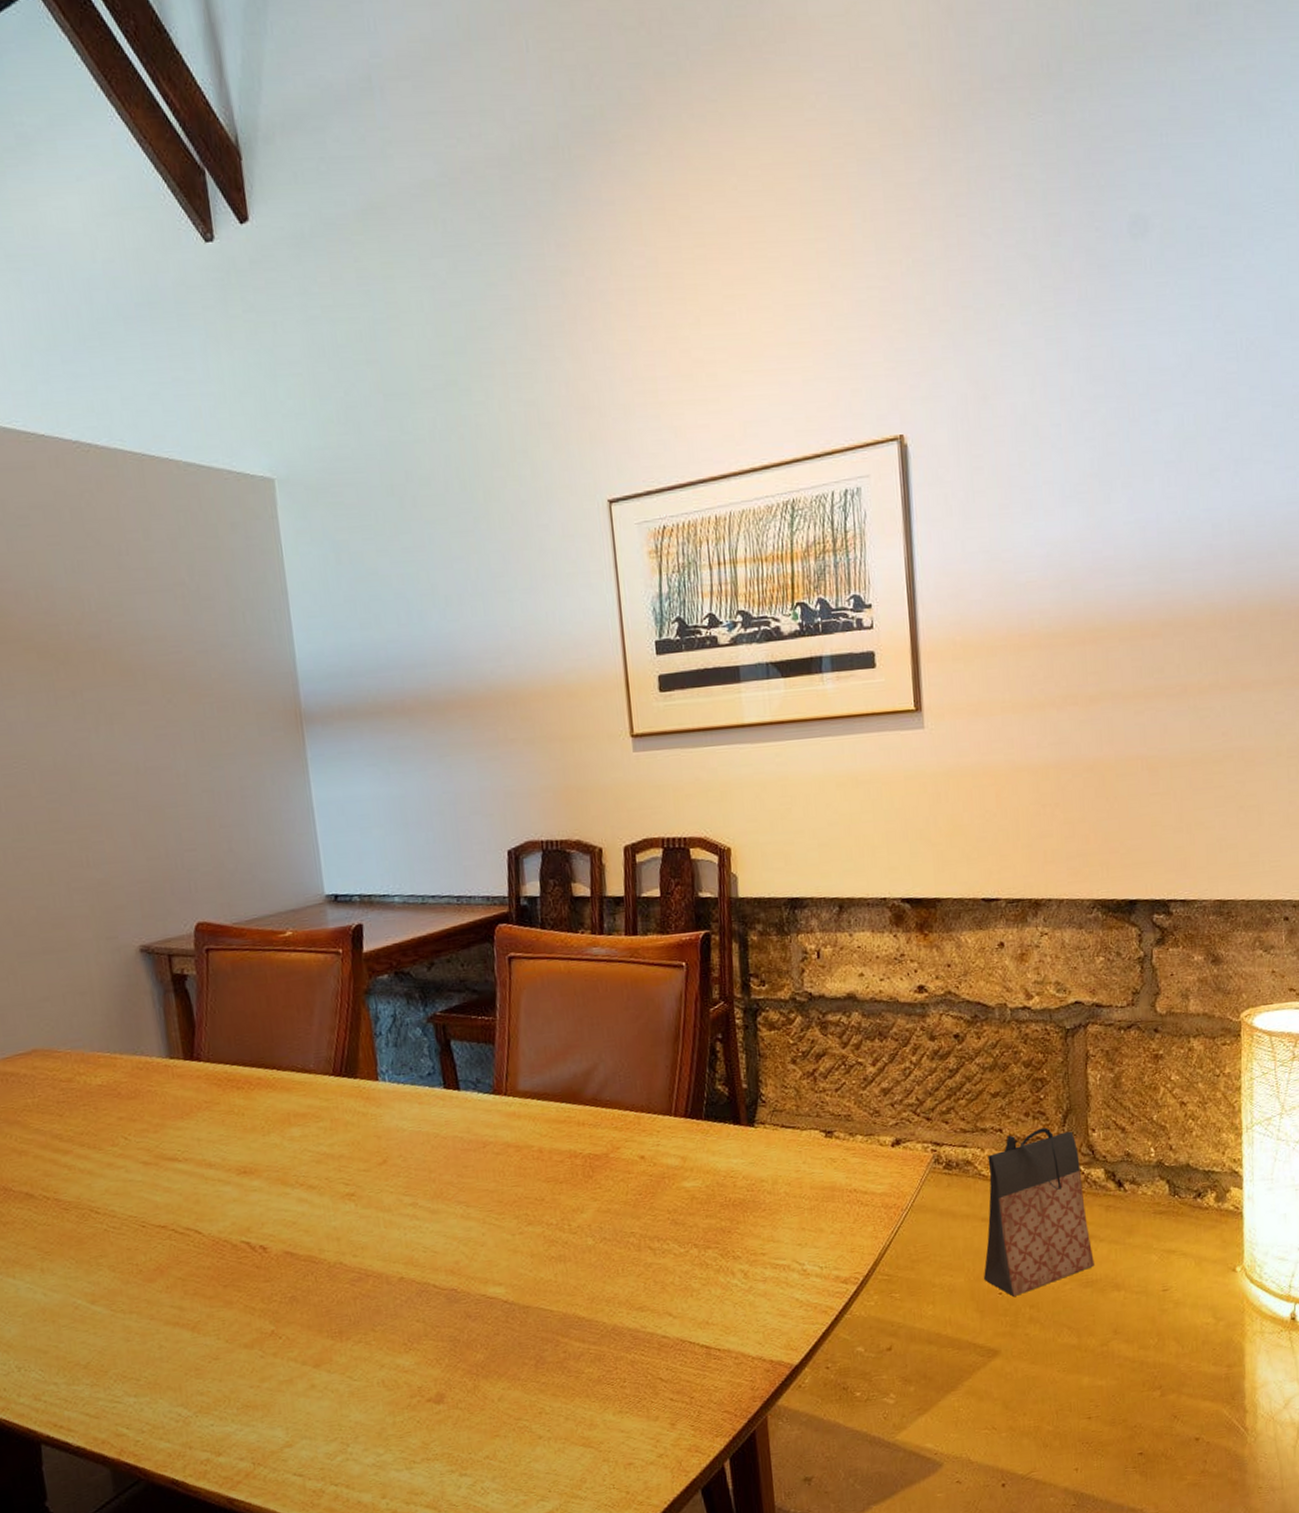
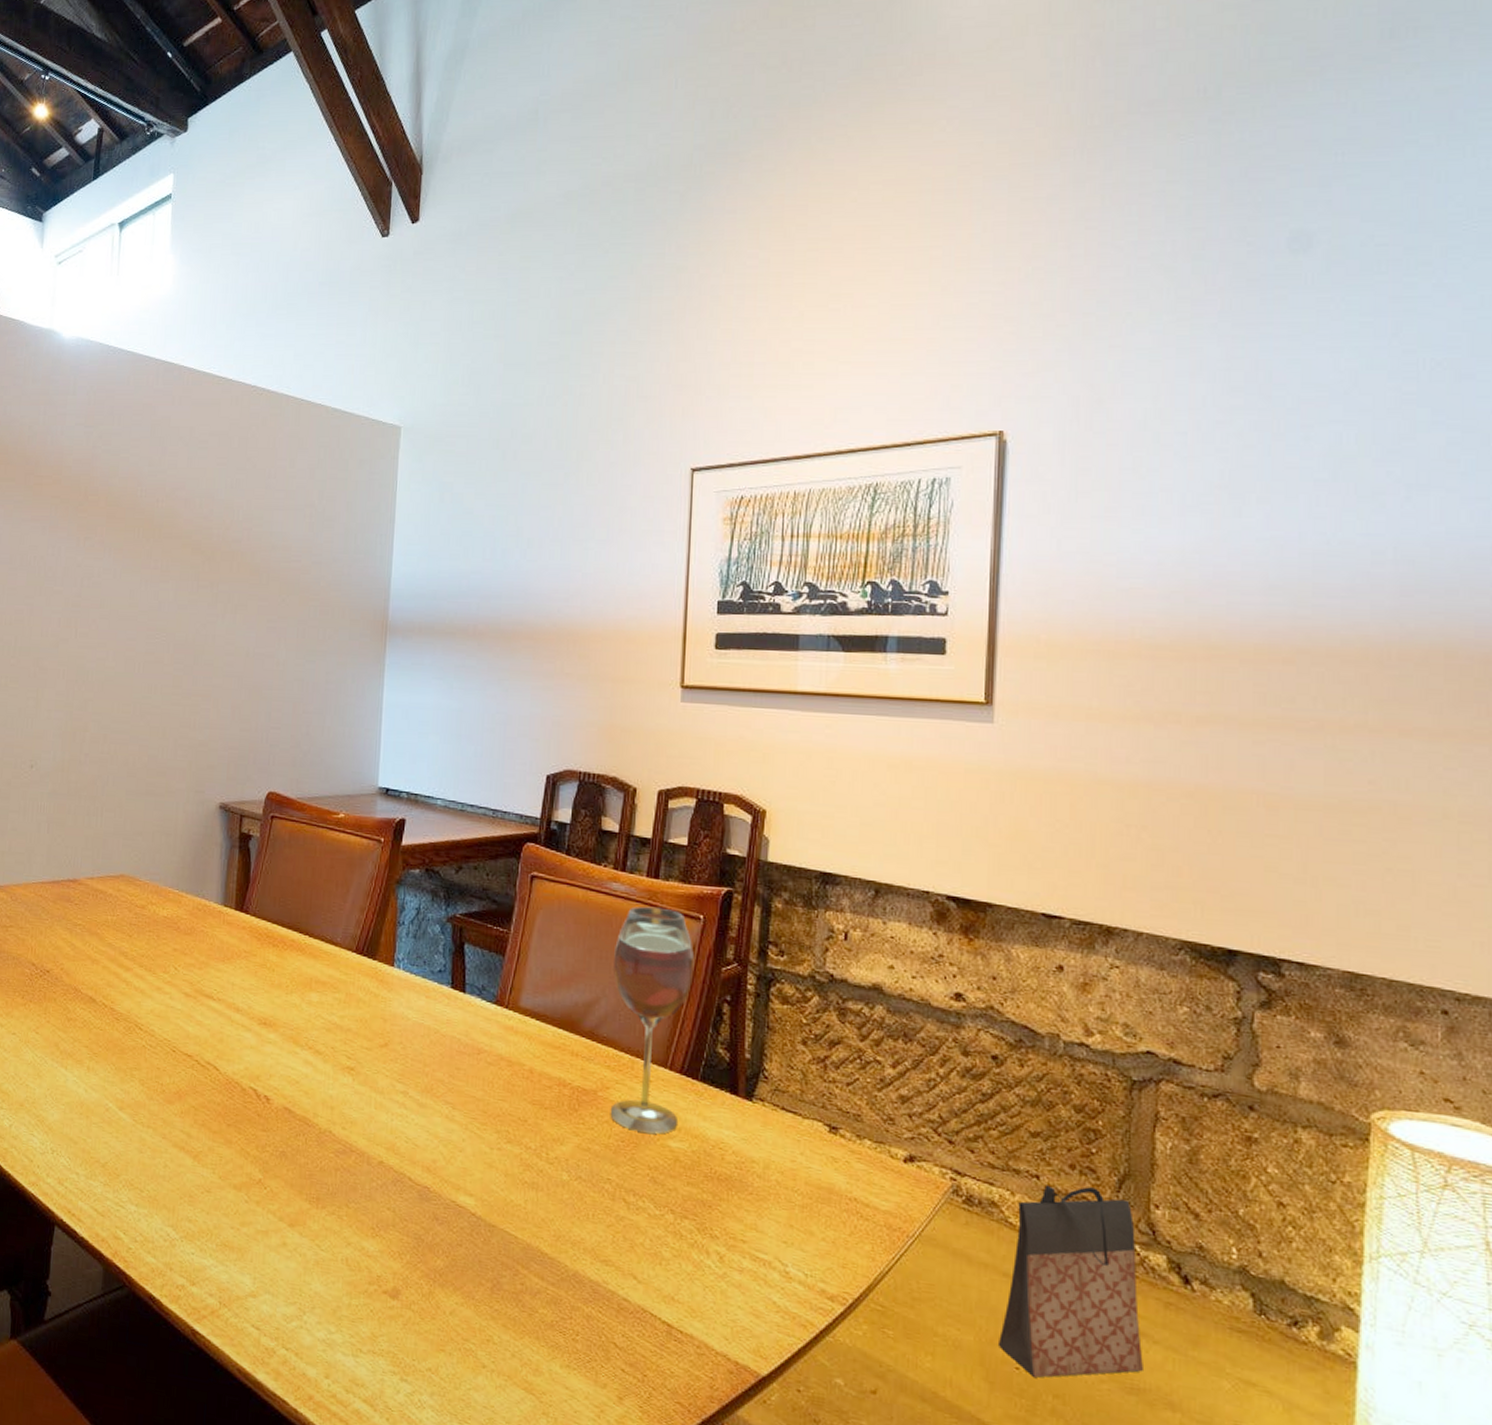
wineglass: none [604,963,689,1182] -> present [610,906,695,1134]

